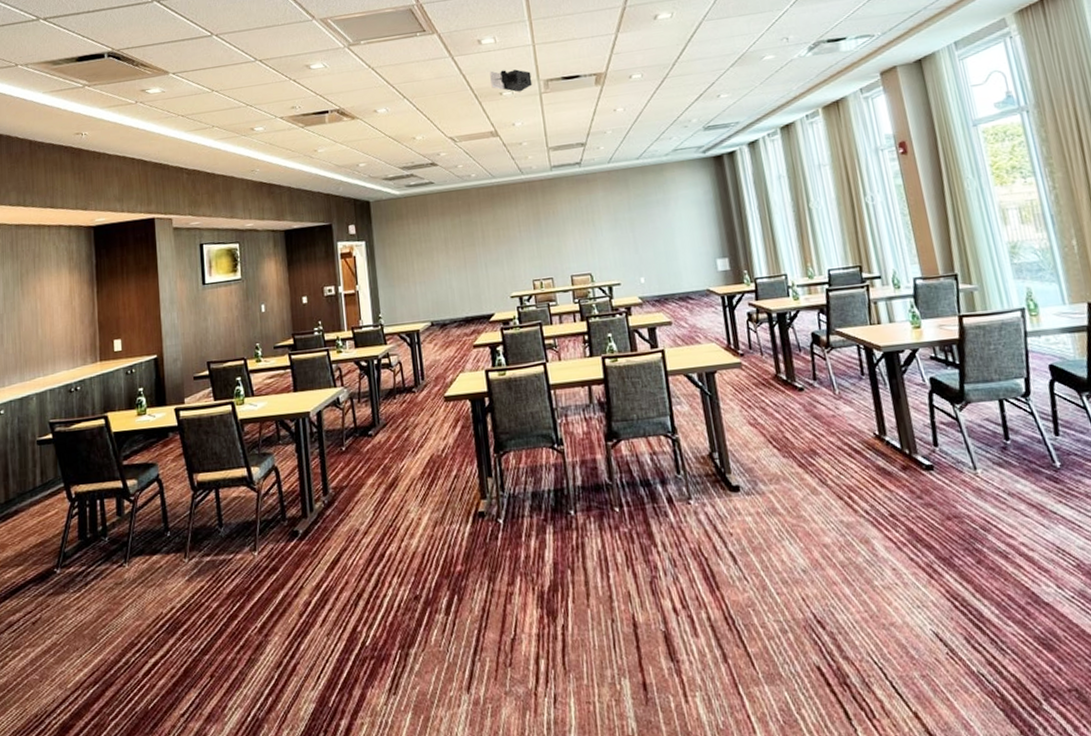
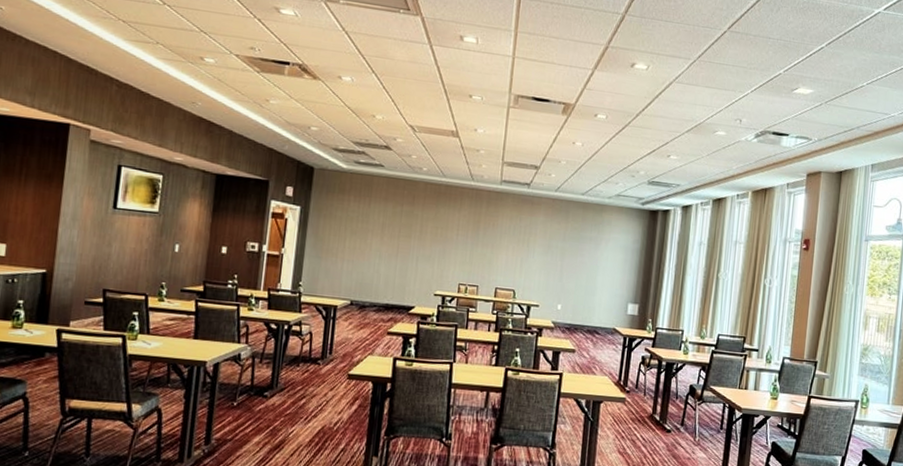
projector: present [490,69,533,93] -> none [463,71,504,100]

